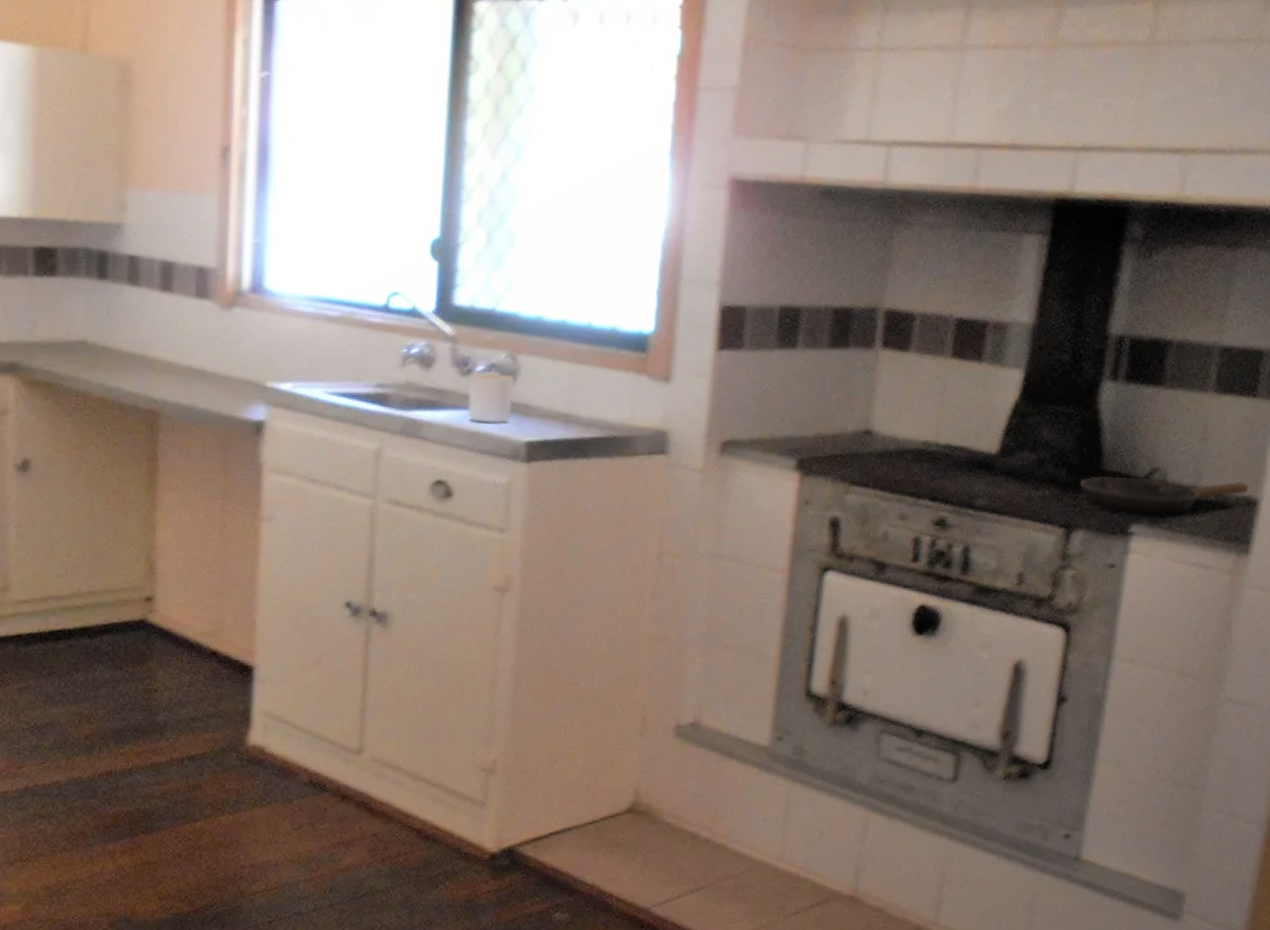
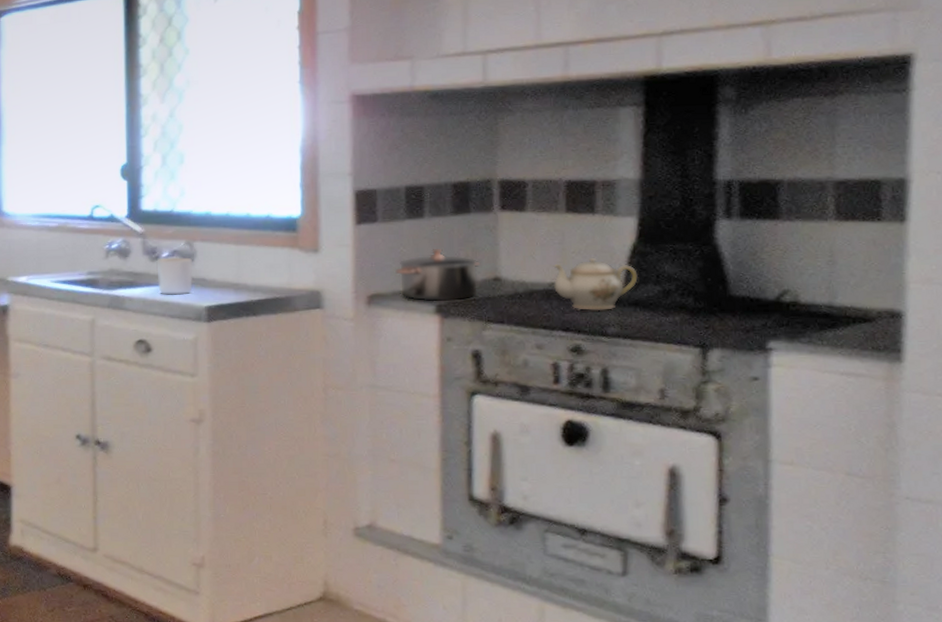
cooking pot: none [756,389,853,455] -> present [395,249,481,301]
teapot: none [926,414,1015,478] -> present [553,257,638,310]
frying pan: present [1080,476,1249,515] -> none [710,296,890,331]

